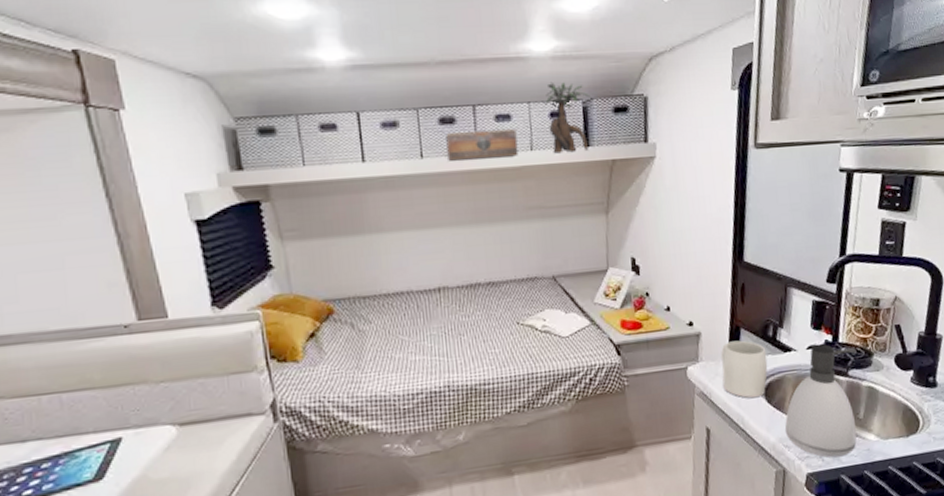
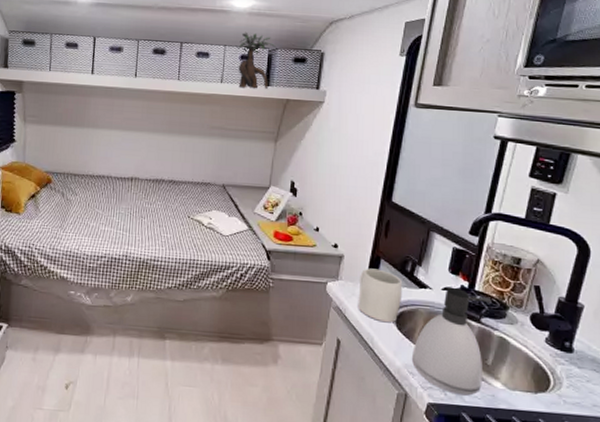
decorative box: present [446,129,519,162] -> none [155,61,212,87]

